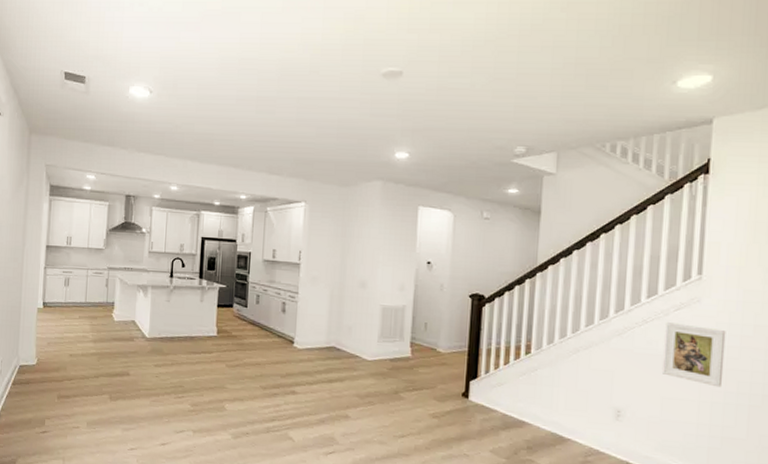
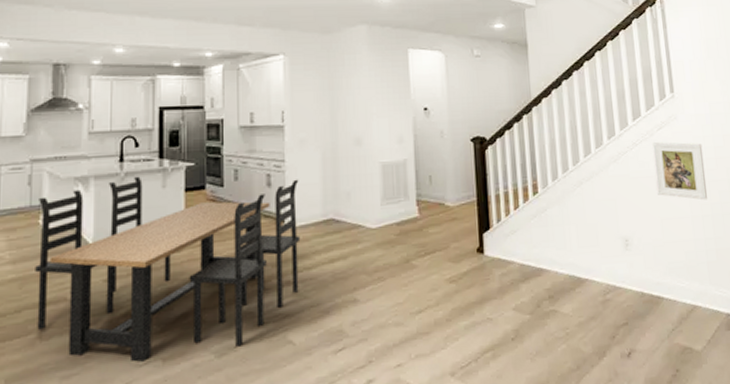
dining set: none [108,290,309,434] -> present [35,176,301,362]

